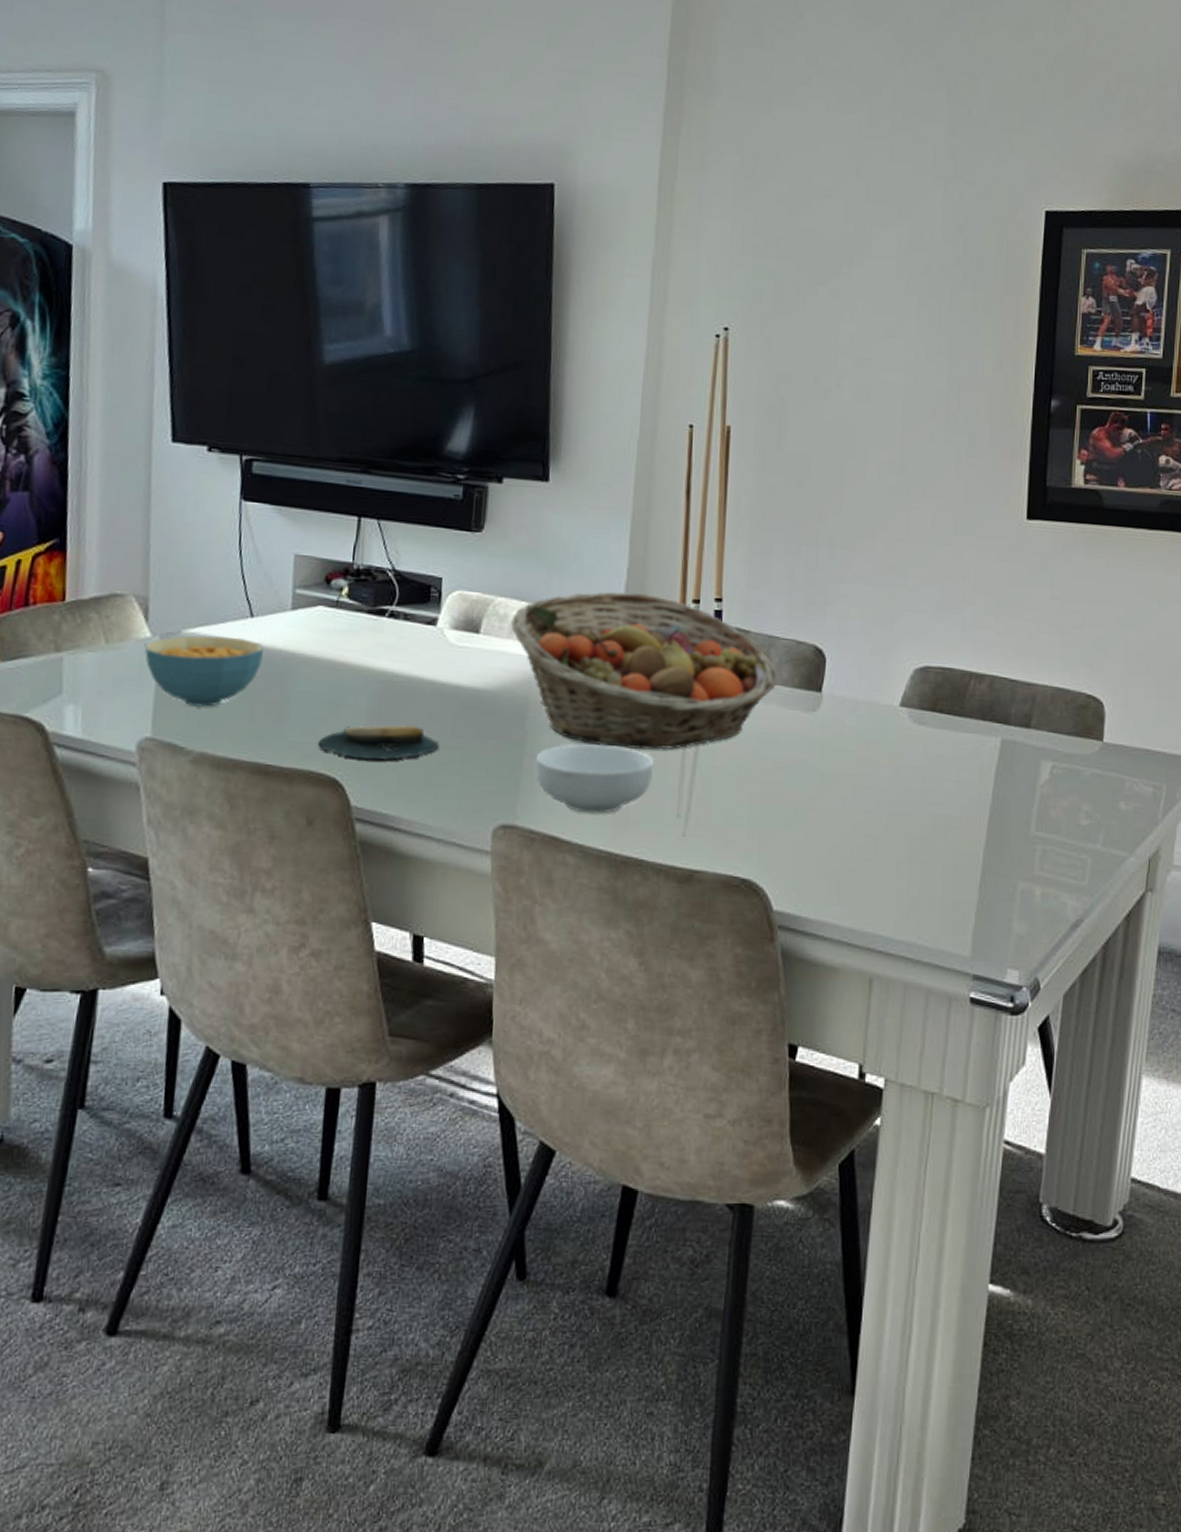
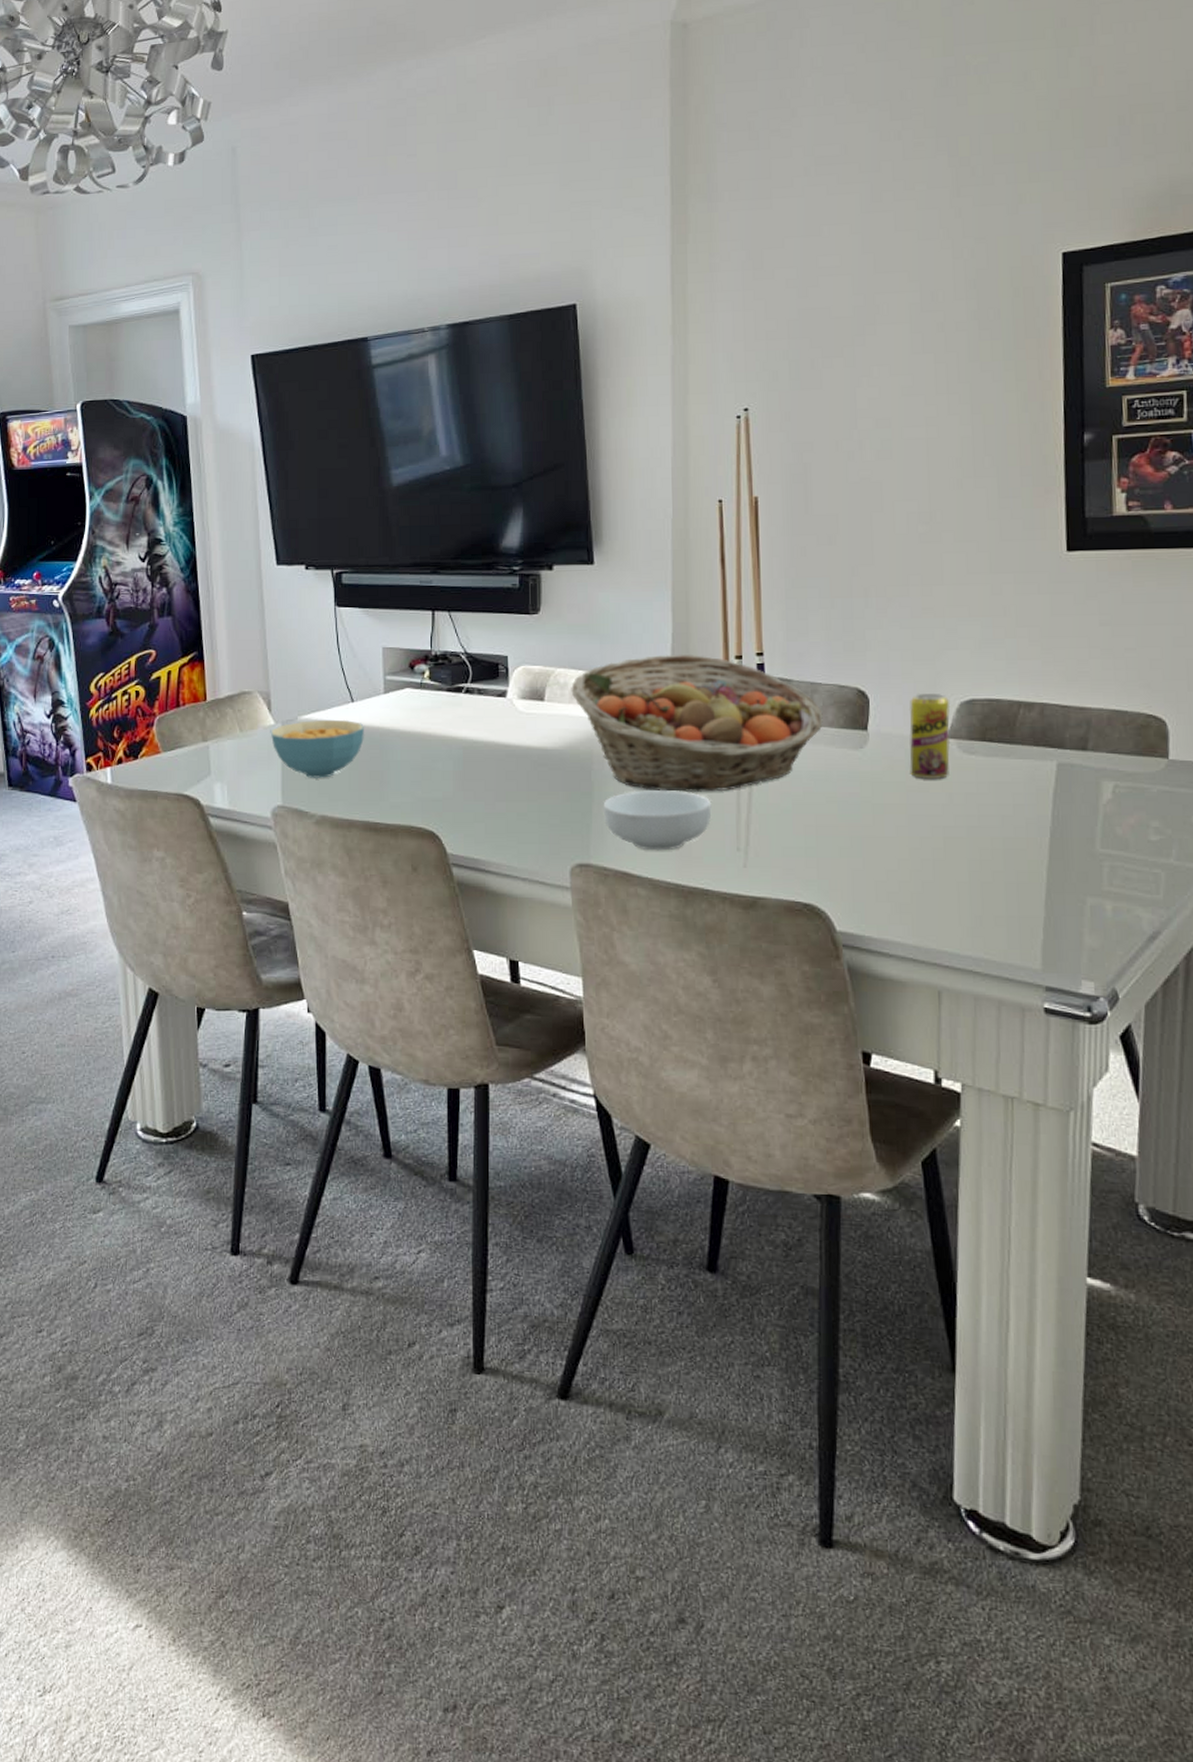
banana: present [319,725,438,761] -> none [416,783,516,815]
beverage can: none [860,656,905,749] -> present [909,694,951,779]

